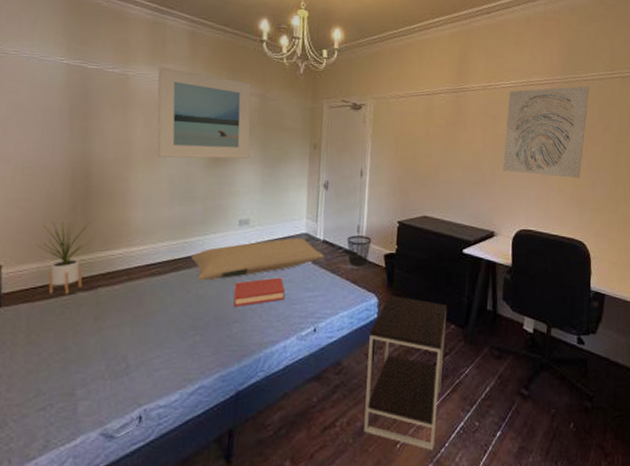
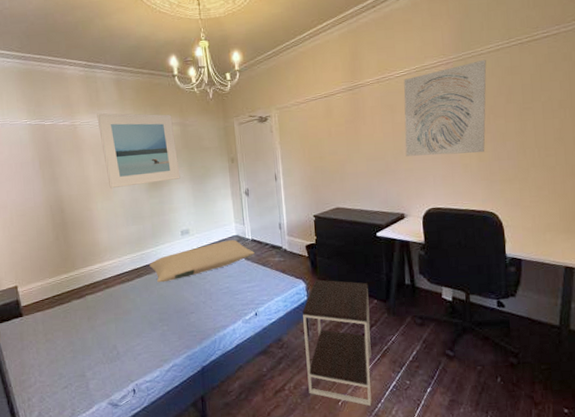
house plant: present [36,222,91,294] -> none [37,246,75,304]
hardback book: present [233,277,285,307] -> none [186,274,228,301]
wastebasket: present [347,235,372,266] -> none [271,231,293,258]

